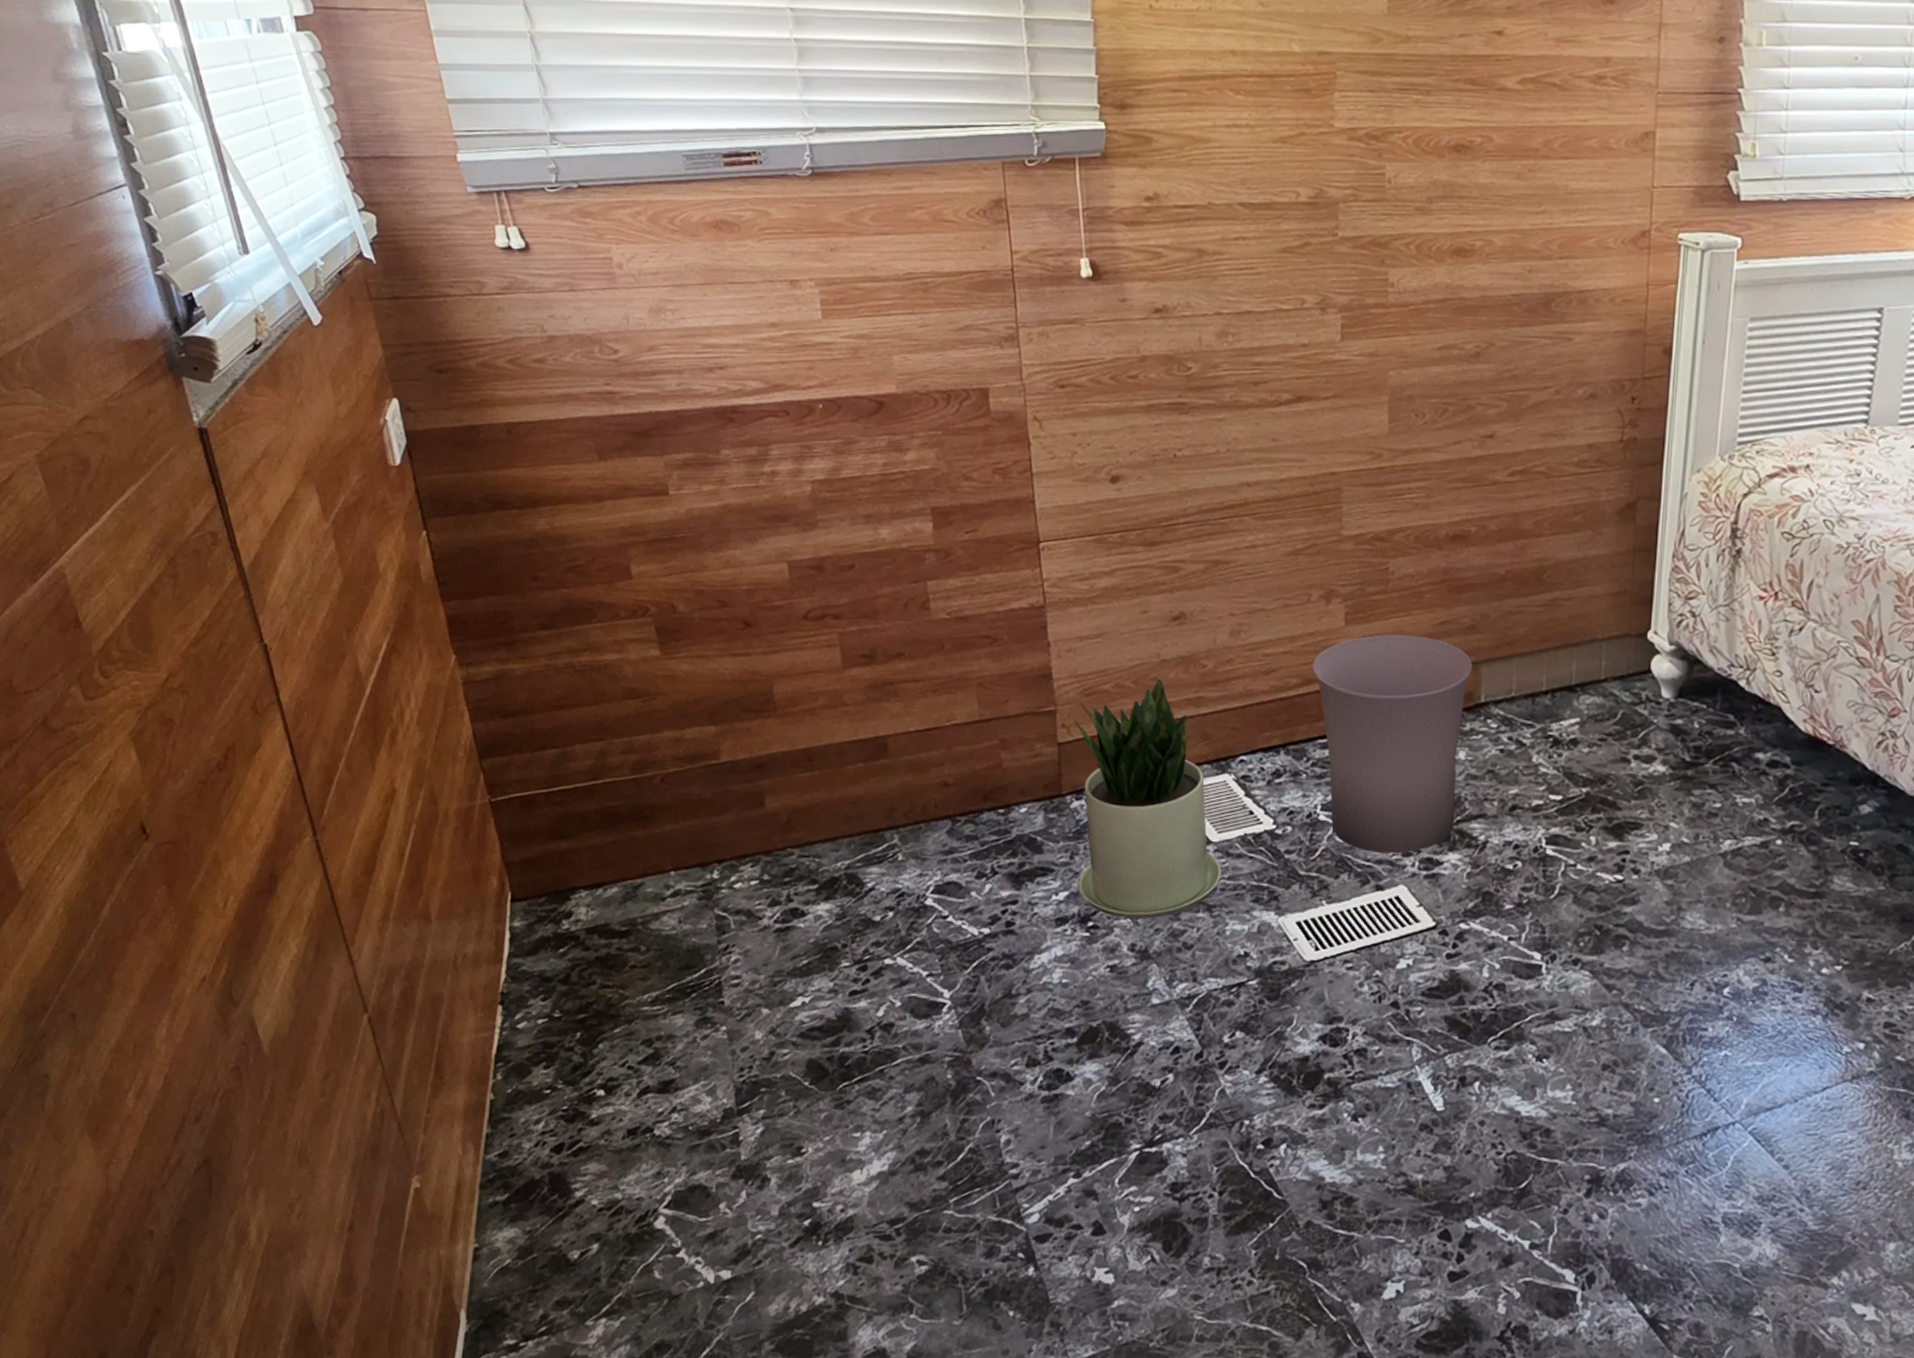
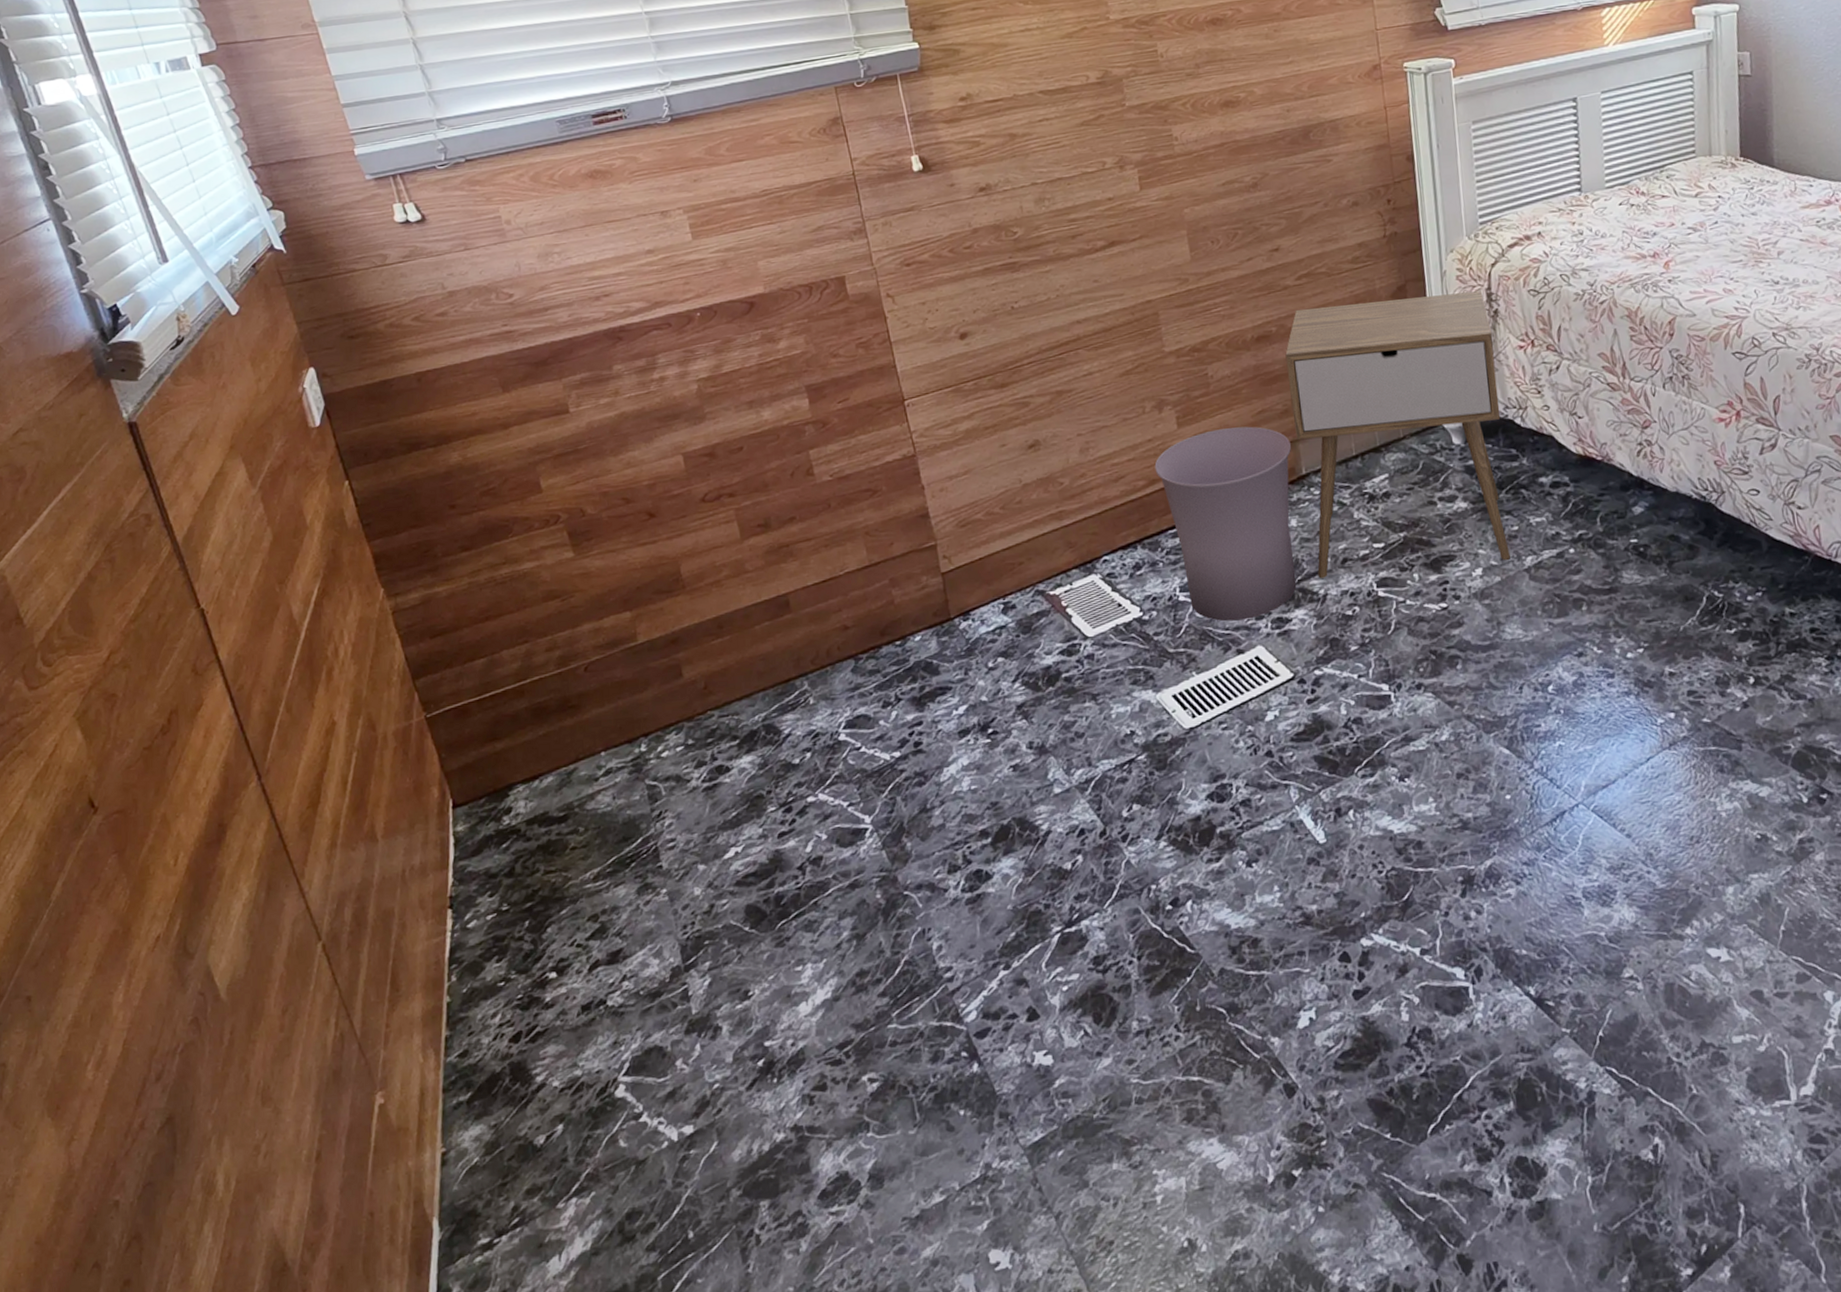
planter: present [1074,680,1222,920] -> none [953,502,1101,721]
nightstand: none [1479,510,1730,839] -> present [1285,291,1510,579]

